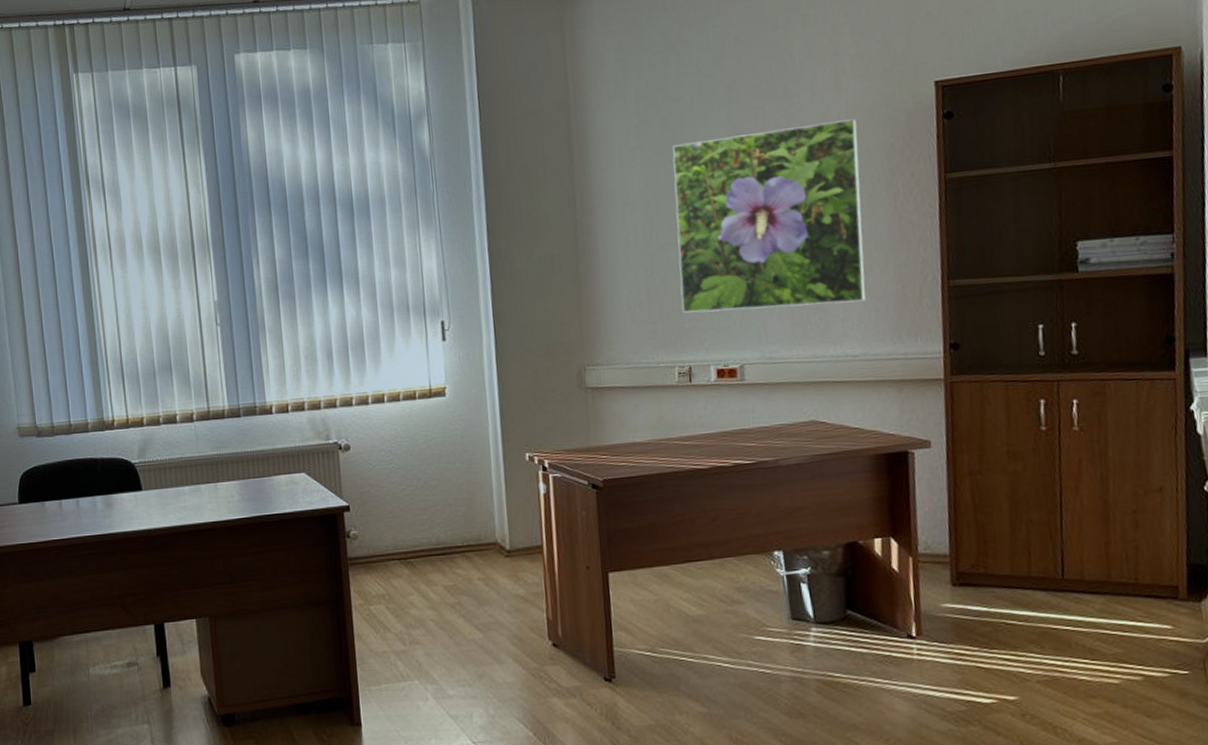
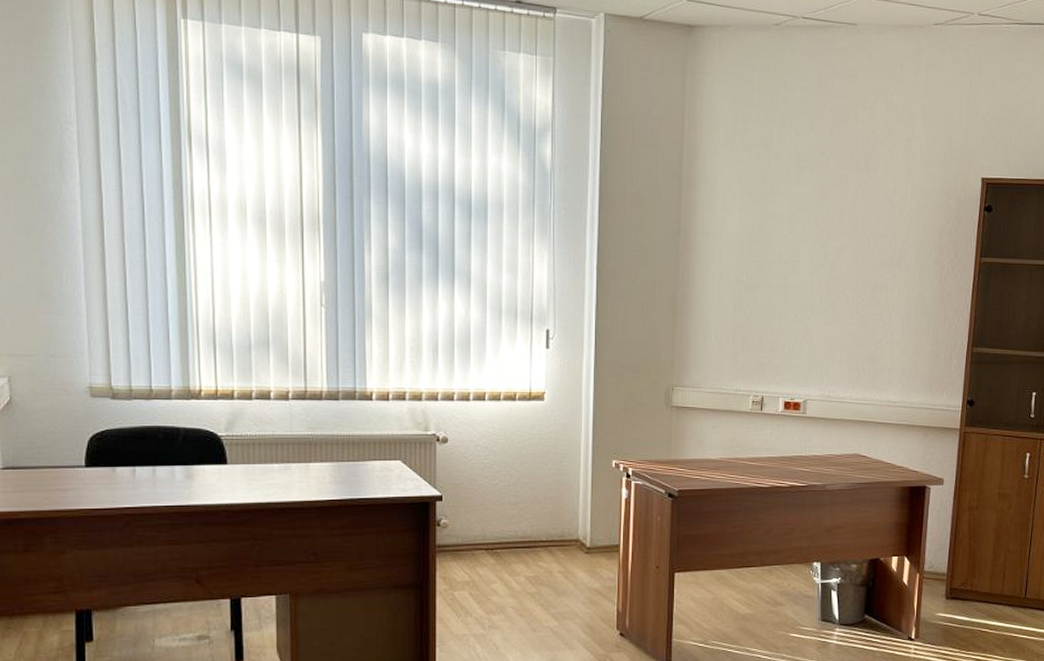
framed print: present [672,119,866,313] -> none [761,196,919,356]

